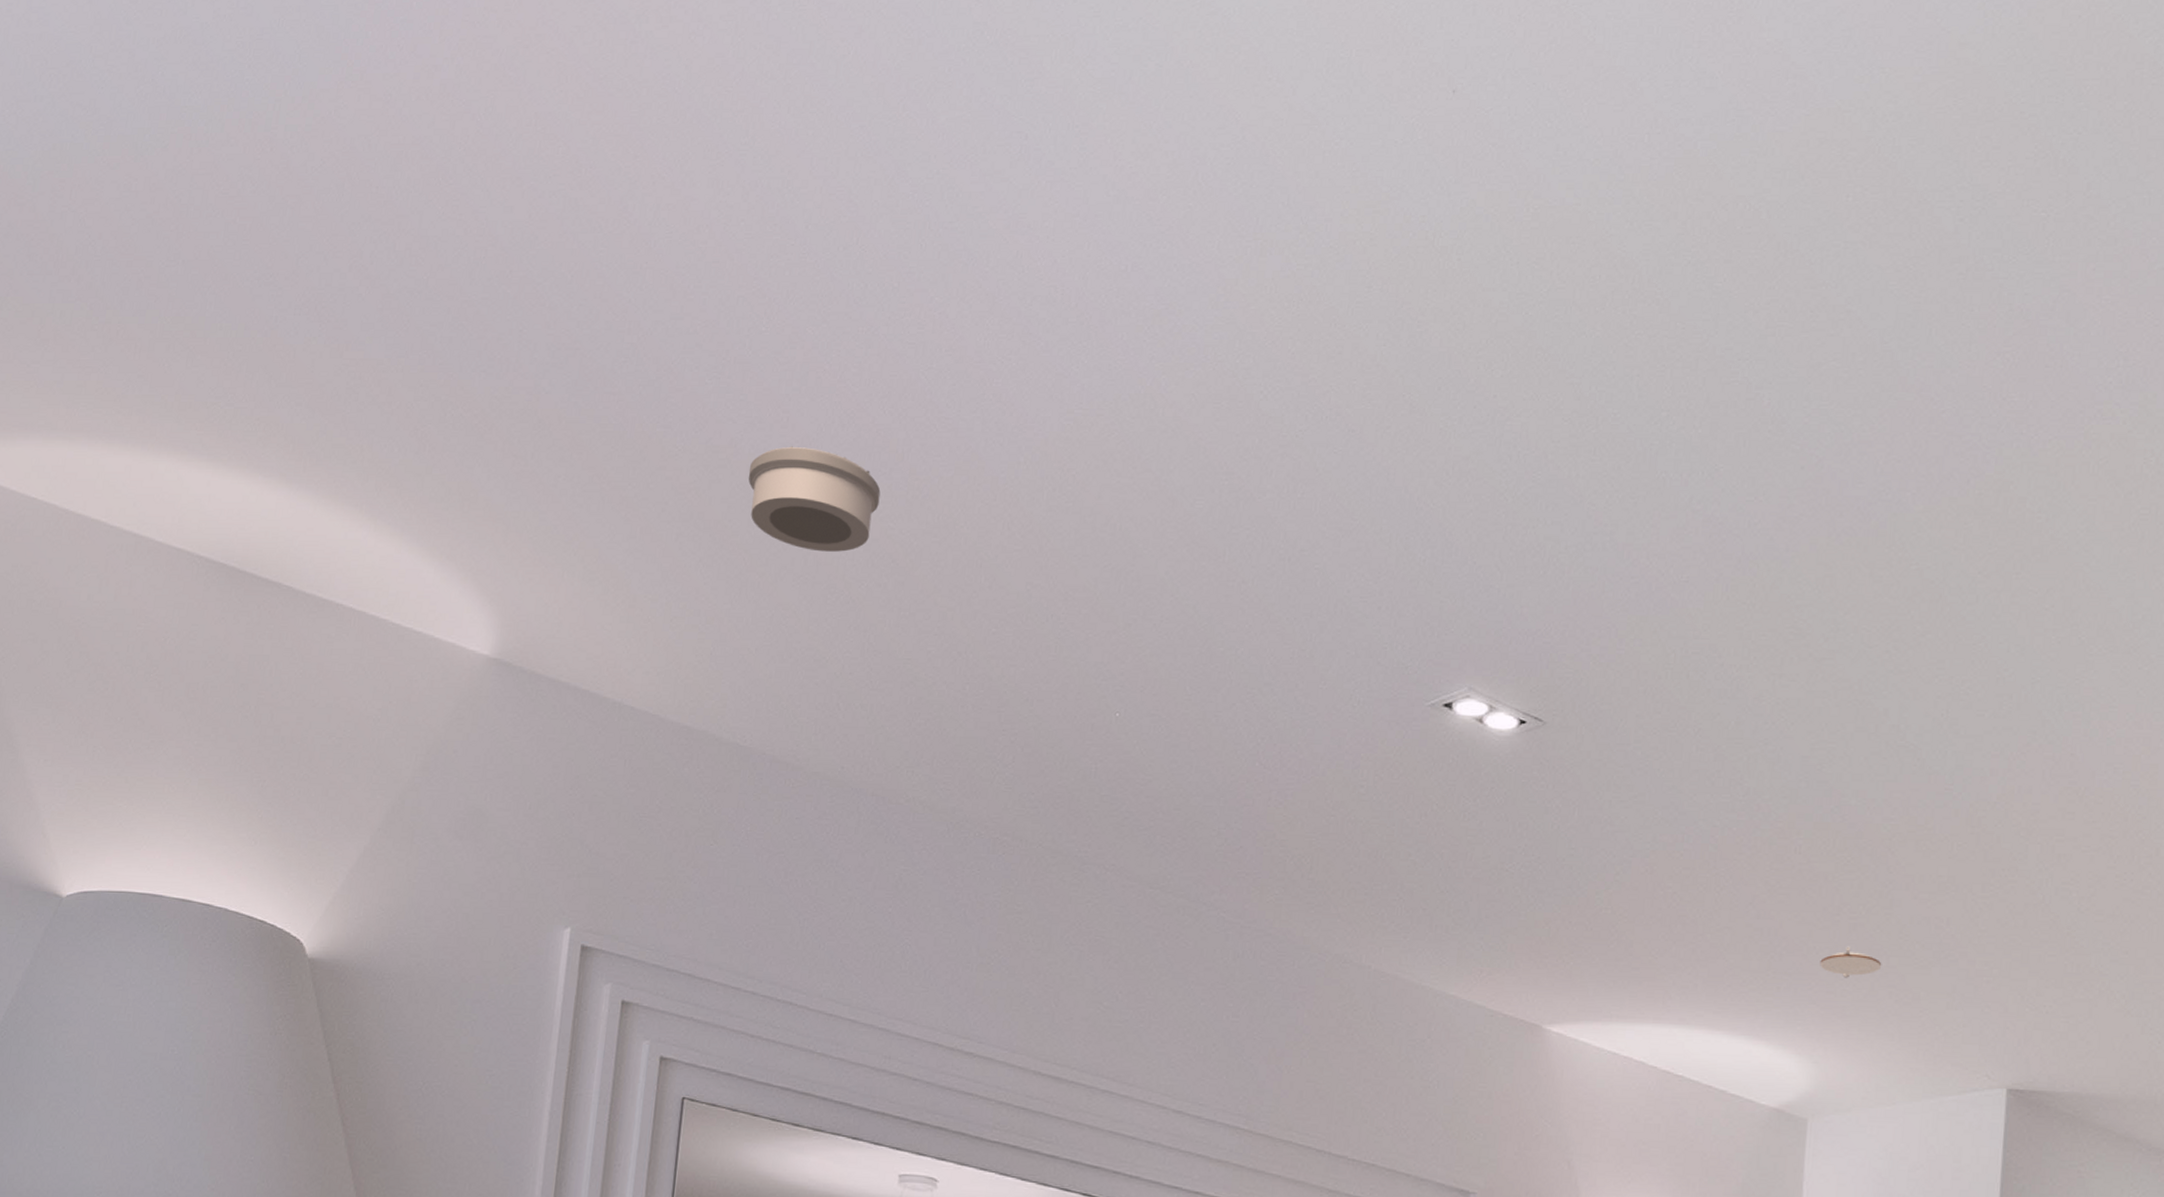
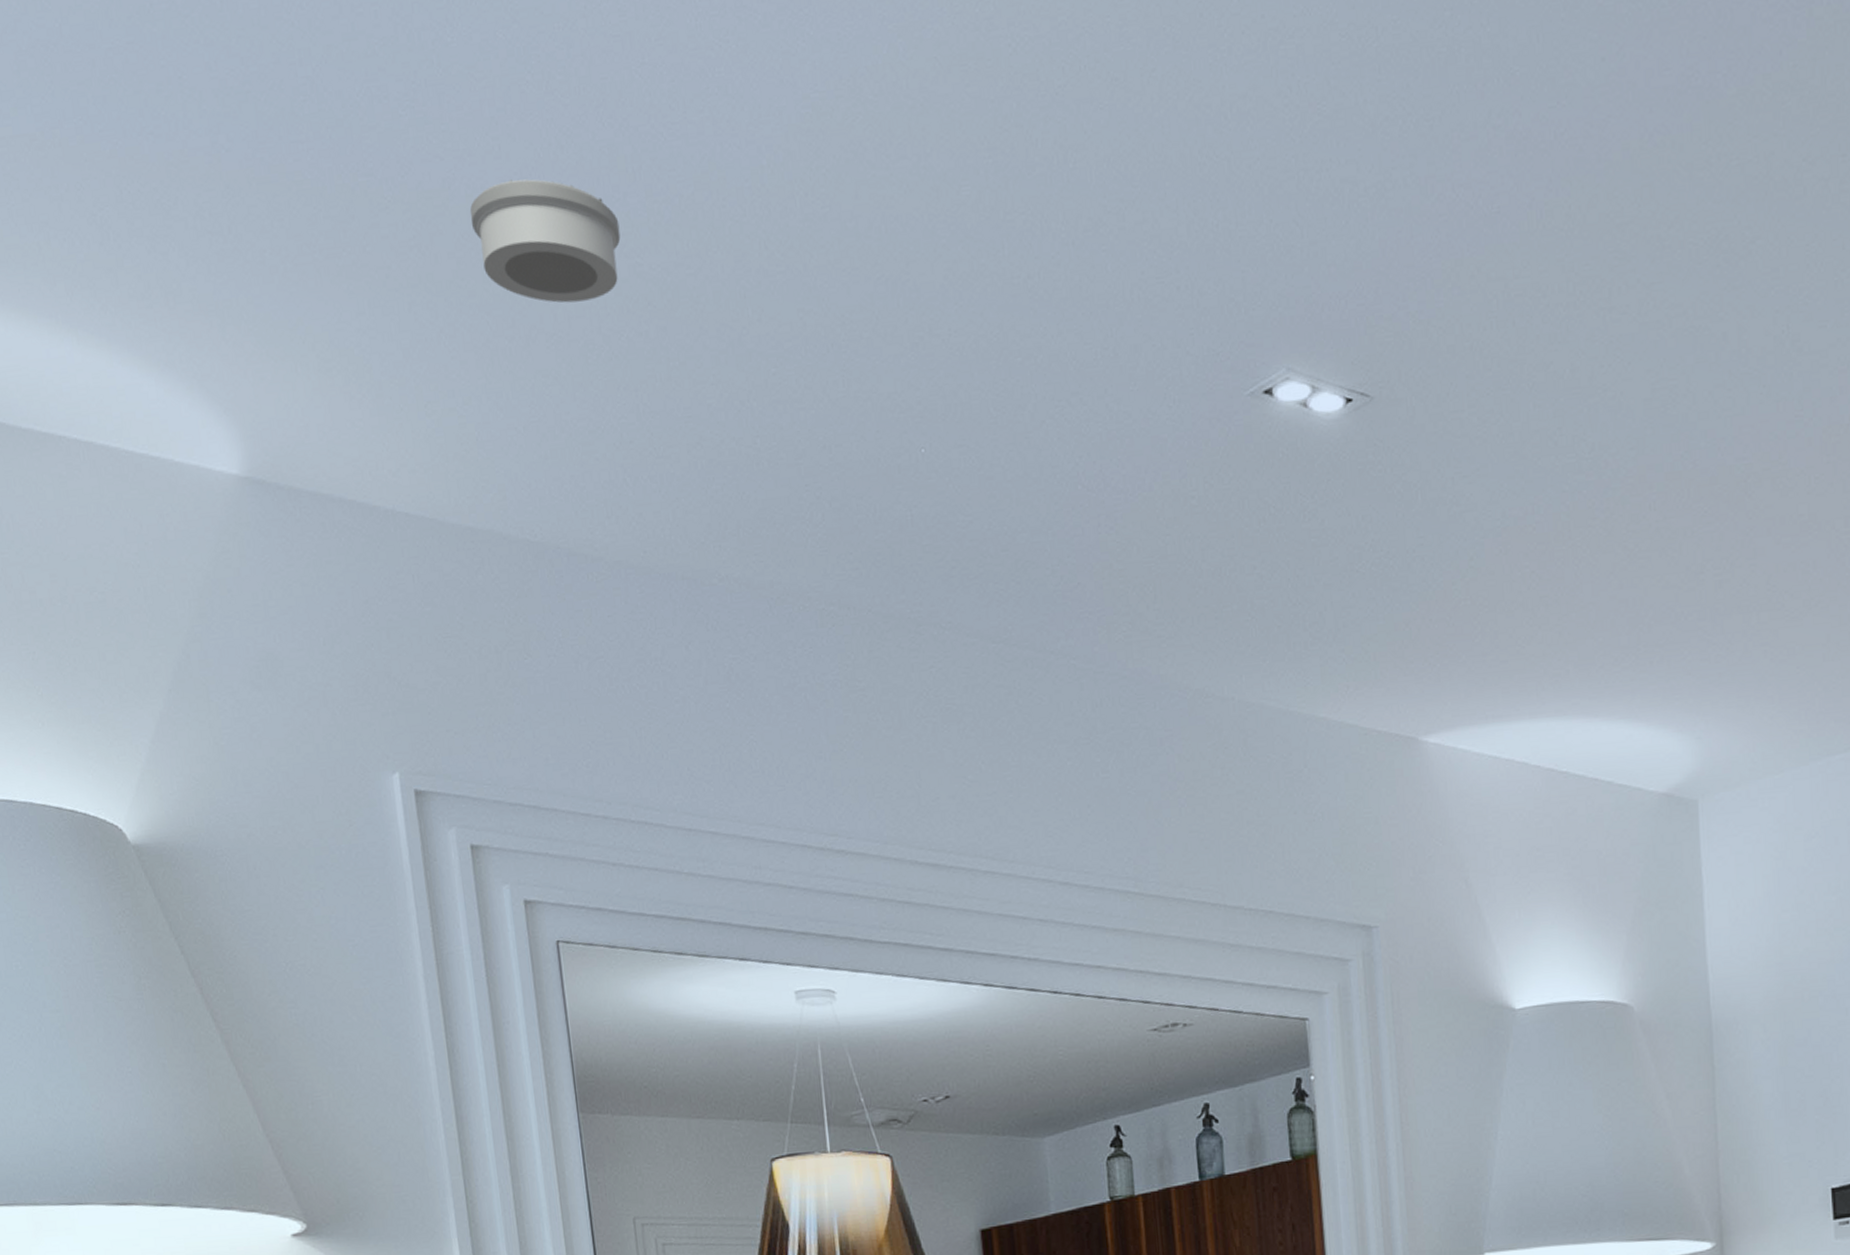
recessed light: present [1820,946,1882,978] -> none [1690,606,1753,642]

